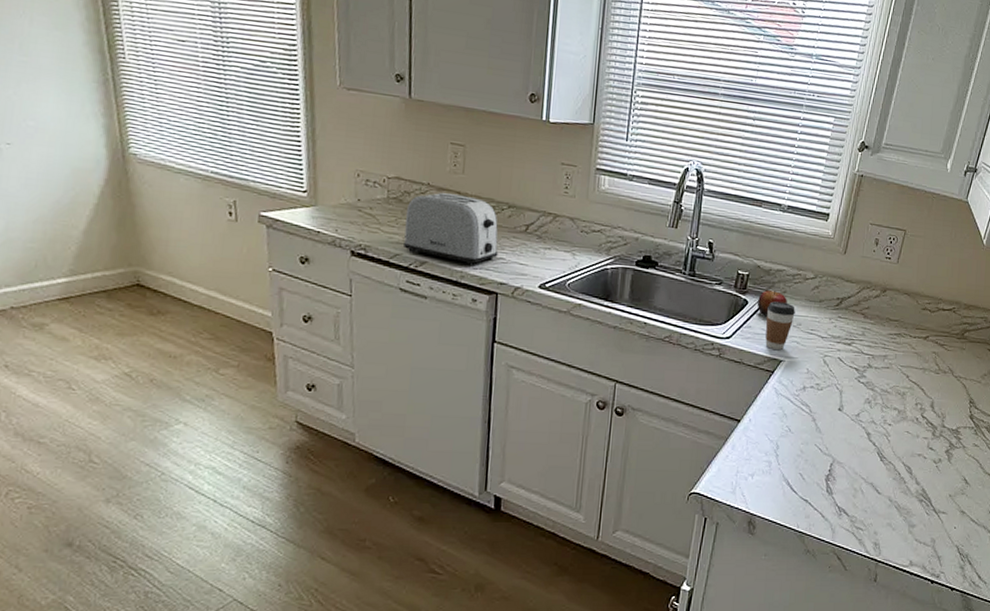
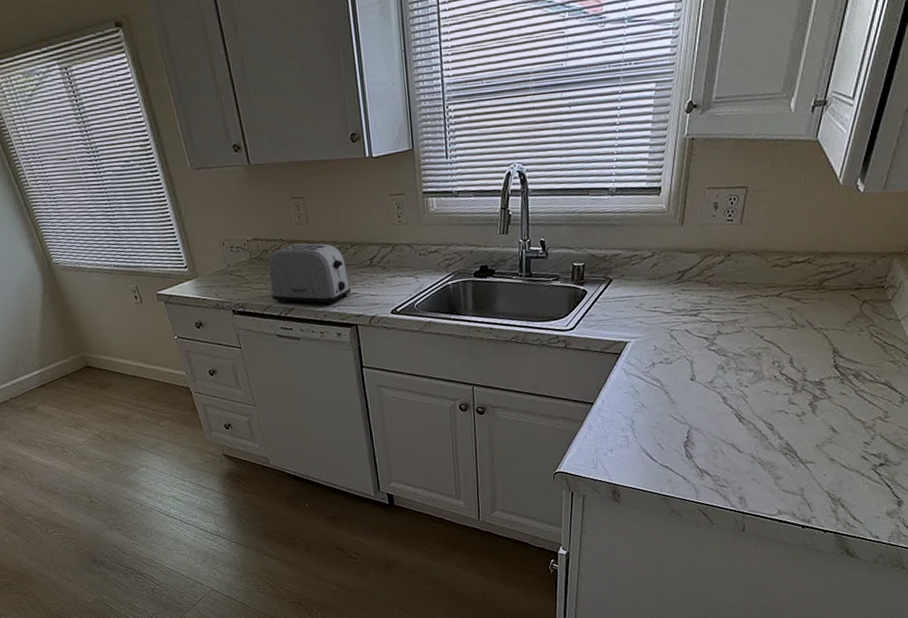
apple: present [757,290,787,317] -> none [596,276,626,303]
coffee cup: present [765,301,795,351] -> none [606,285,636,333]

